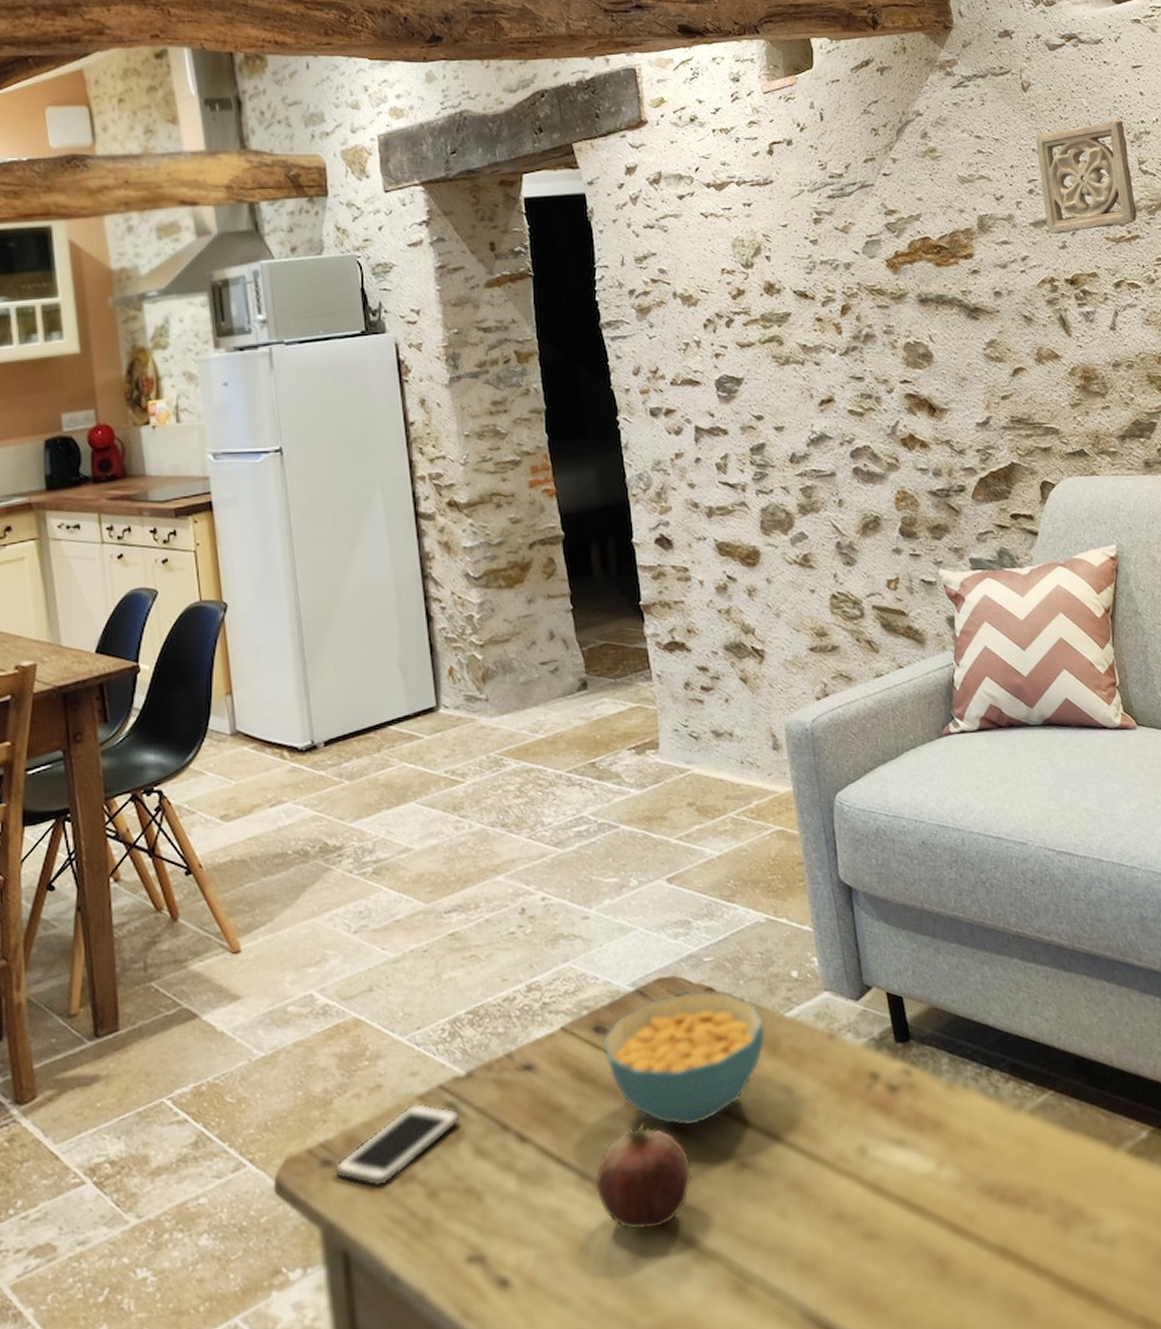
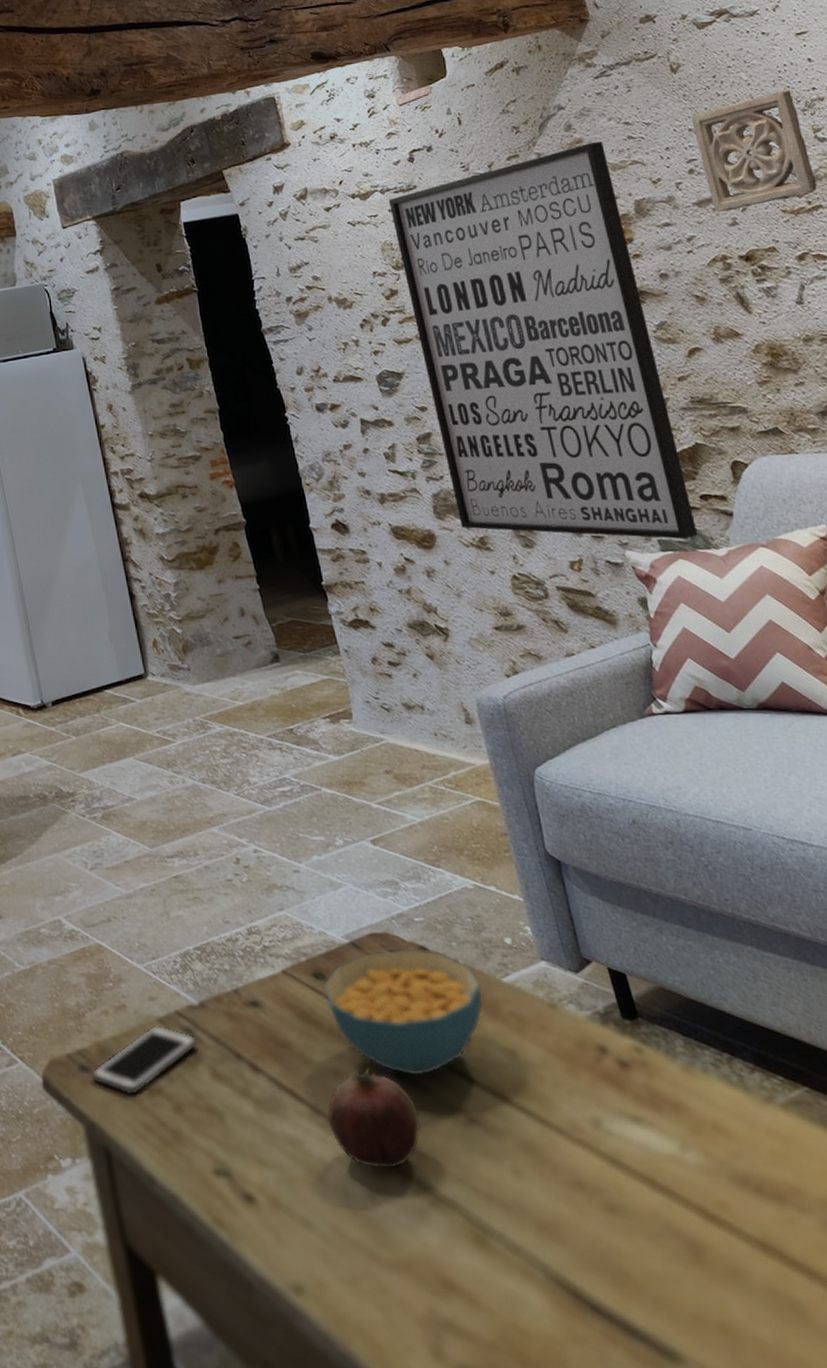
wall art: none [743,152,1006,558] -> present [388,141,698,540]

